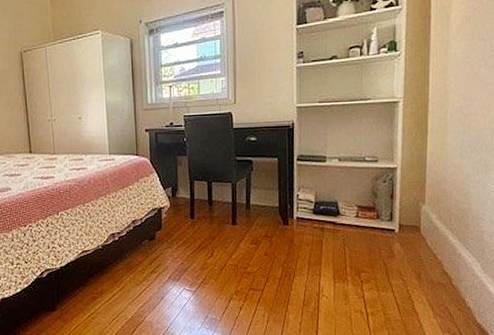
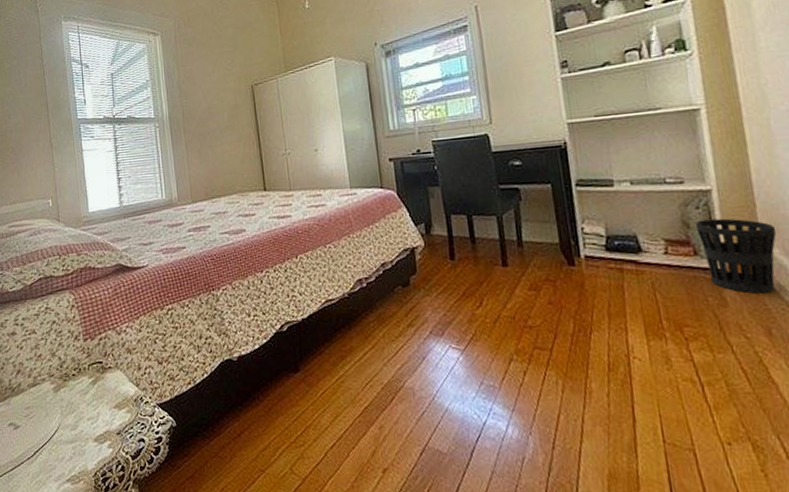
wastebasket: none [381,190,437,248] -> present [695,218,777,294]

